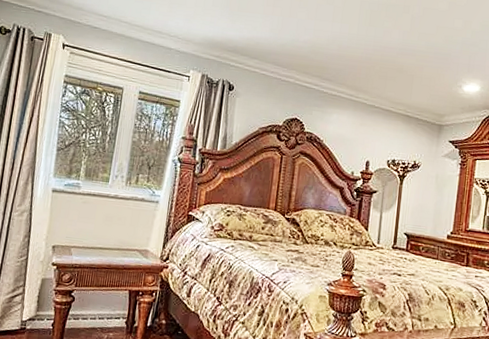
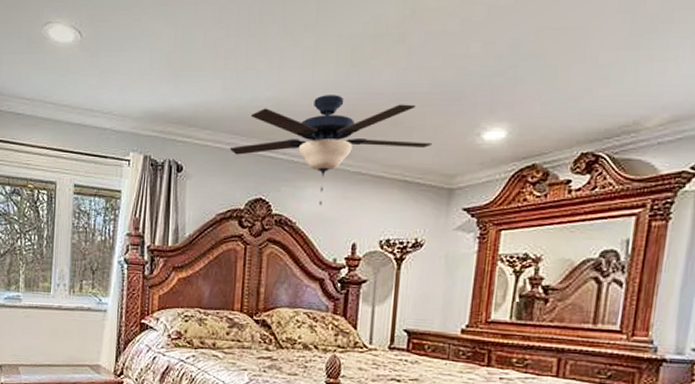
ceiling fan: none [273,43,428,129] -> present [229,95,433,206]

